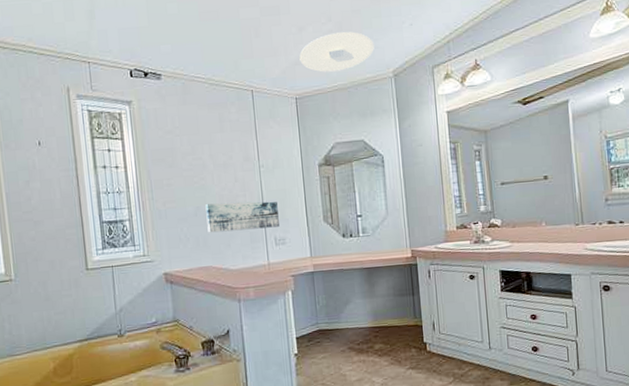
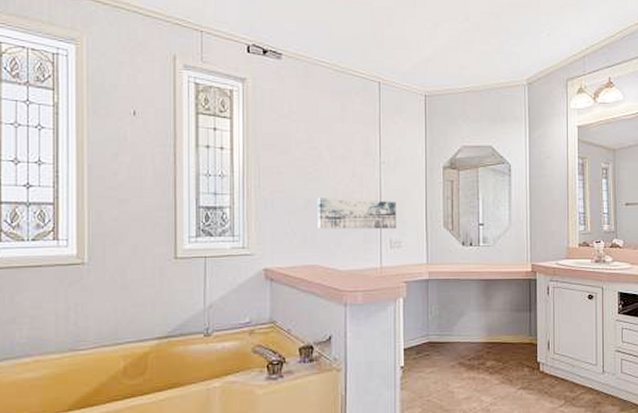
ceiling light: present [299,31,374,72] -> none [432,33,510,73]

